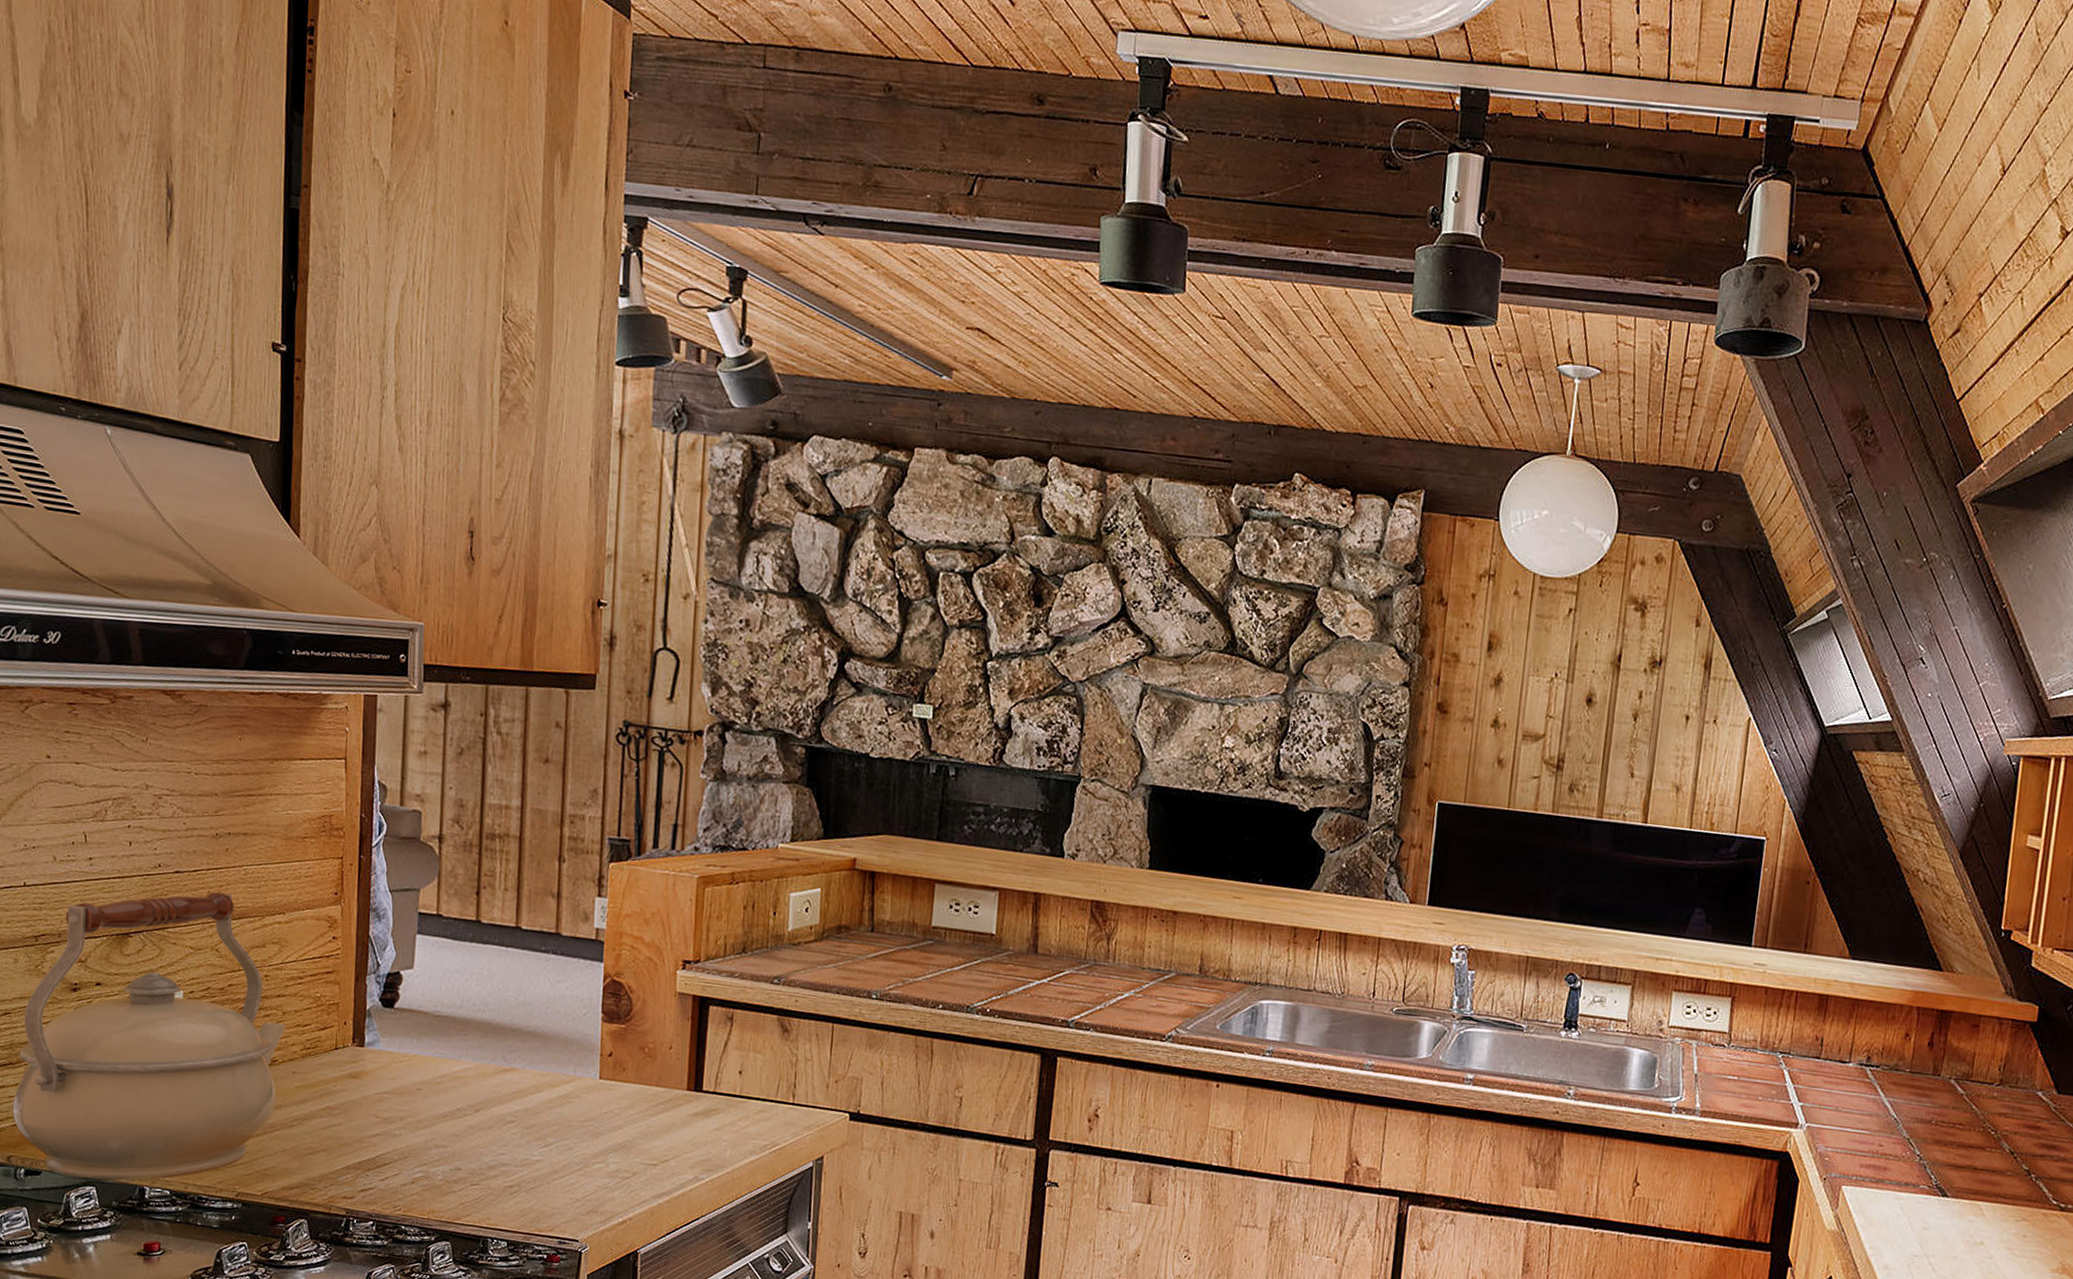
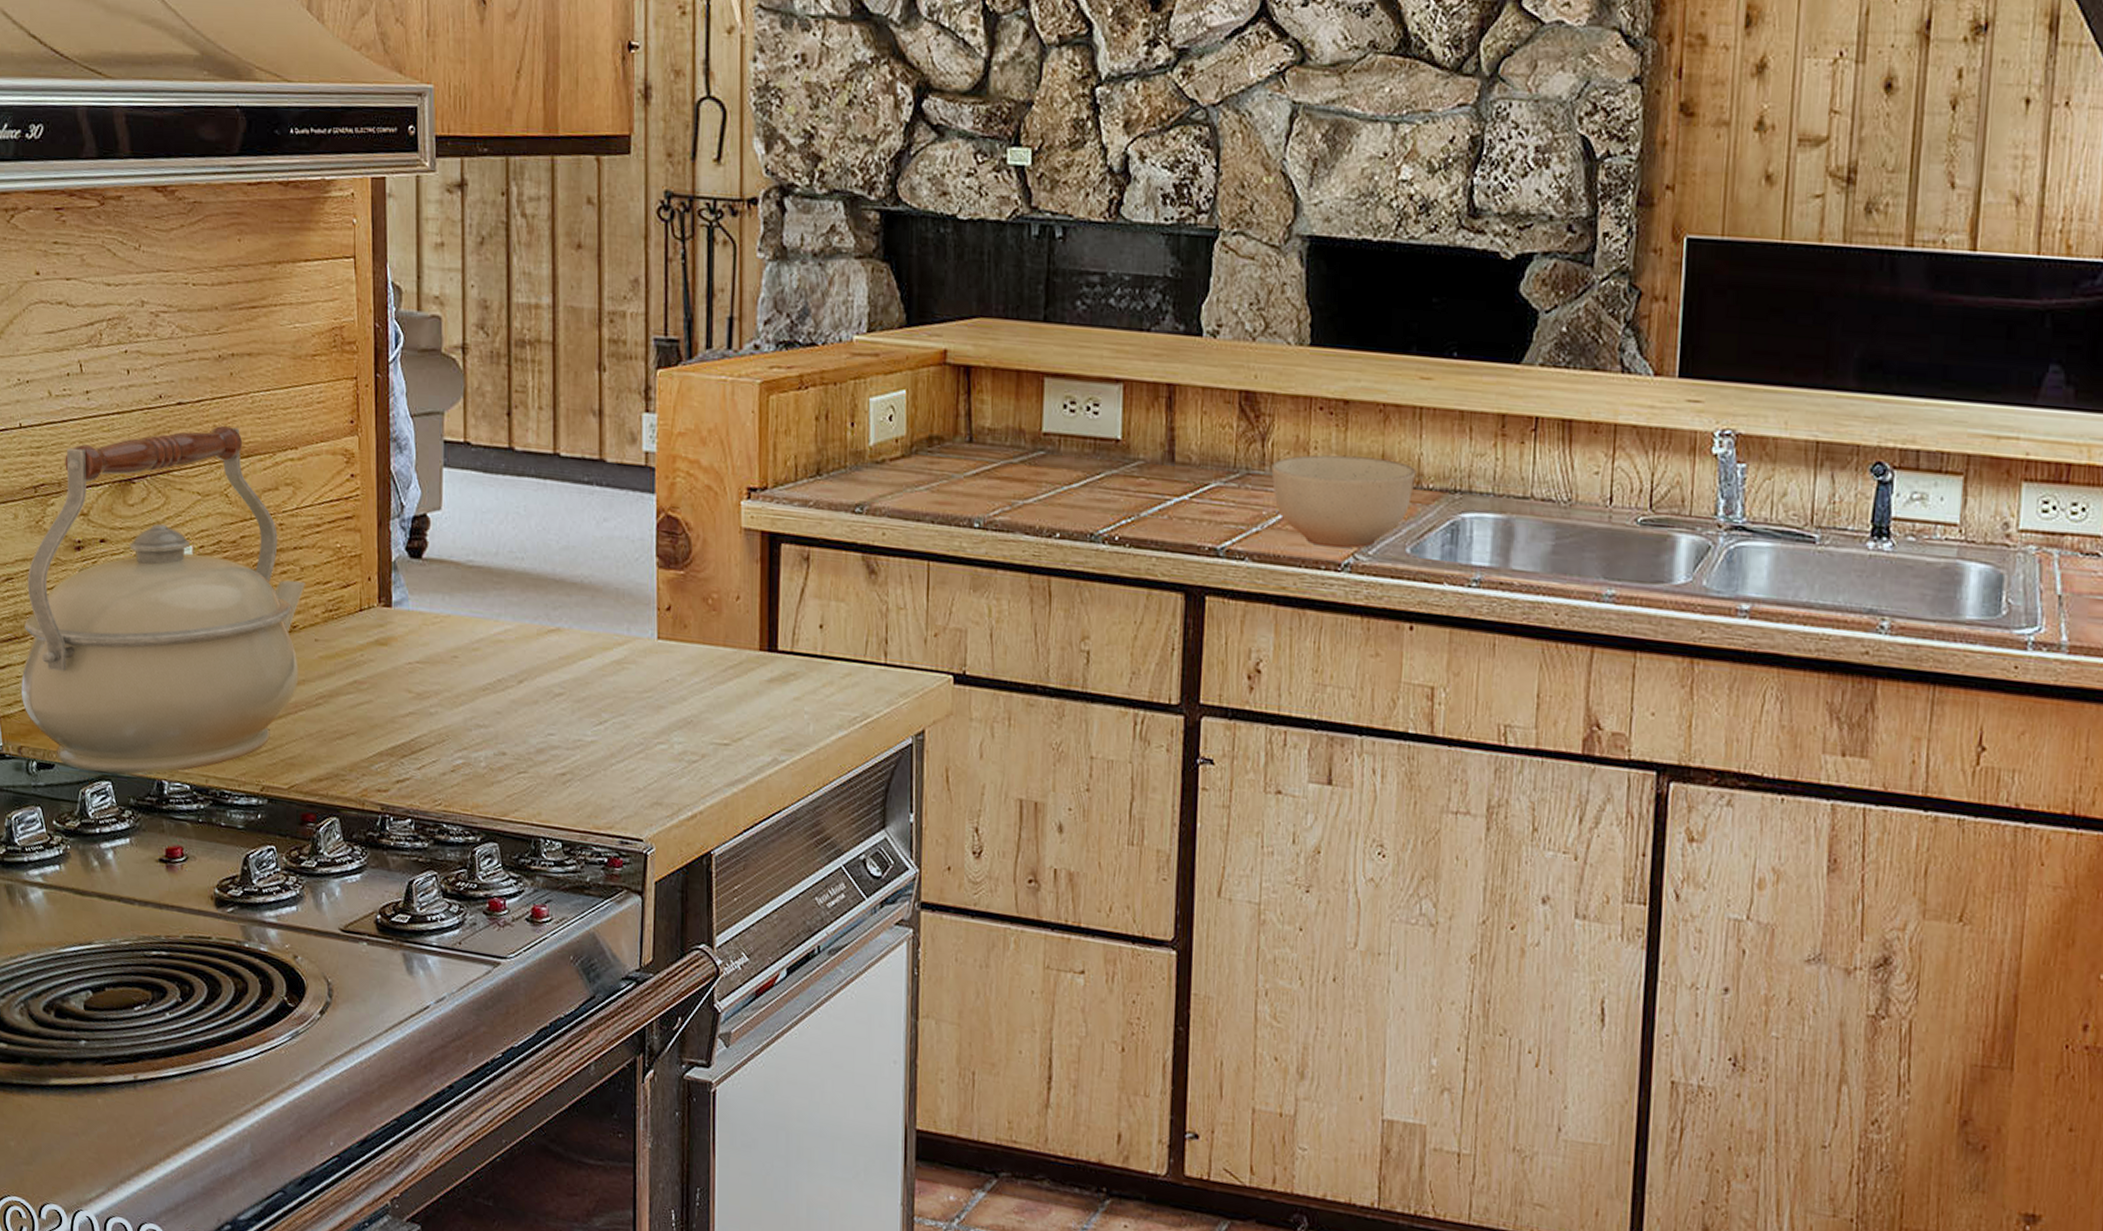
bowl: none [1114,952,1227,1024] -> present [1271,454,1417,549]

